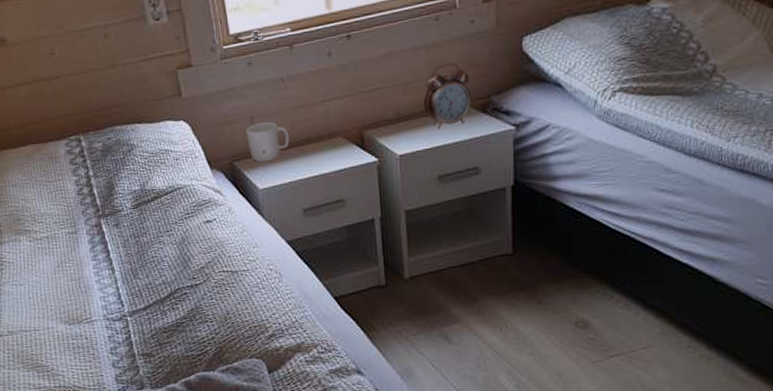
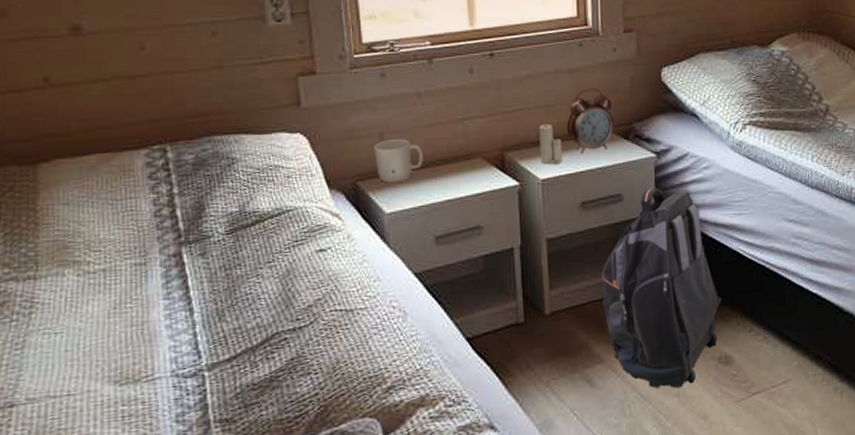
candle: none [396,99,419,141] -> present [539,122,562,165]
backpack: none [458,160,581,348] -> present [601,187,722,389]

